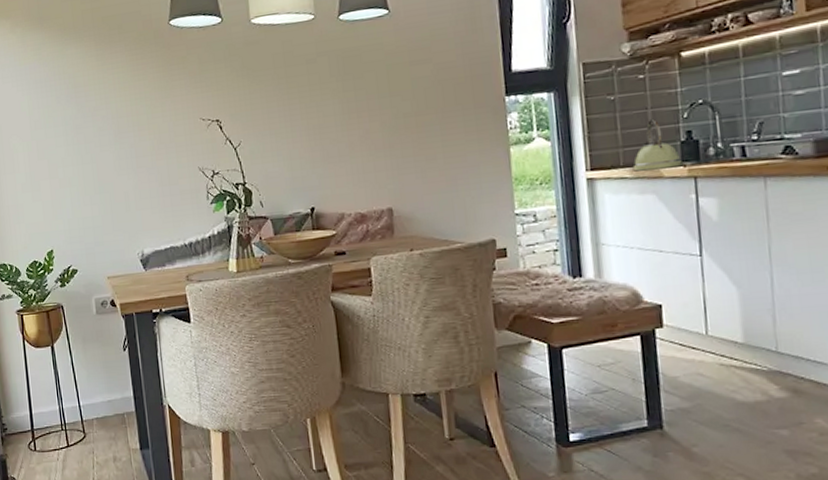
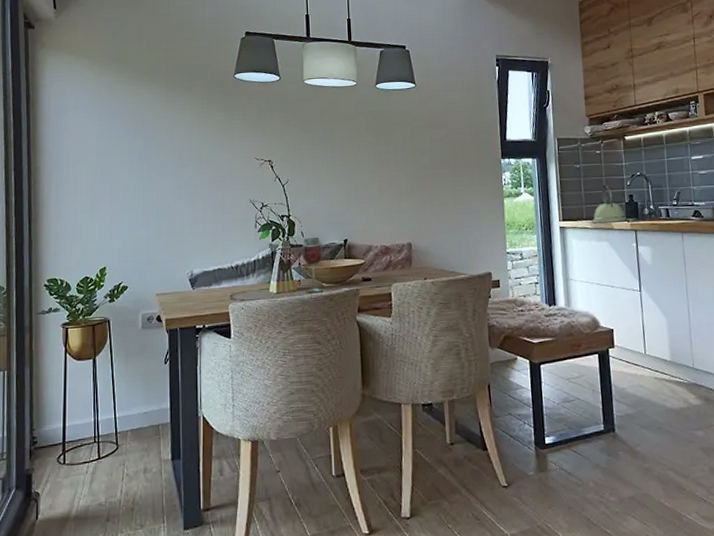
wineglass: none [262,207,290,271] -> present [302,238,323,293]

